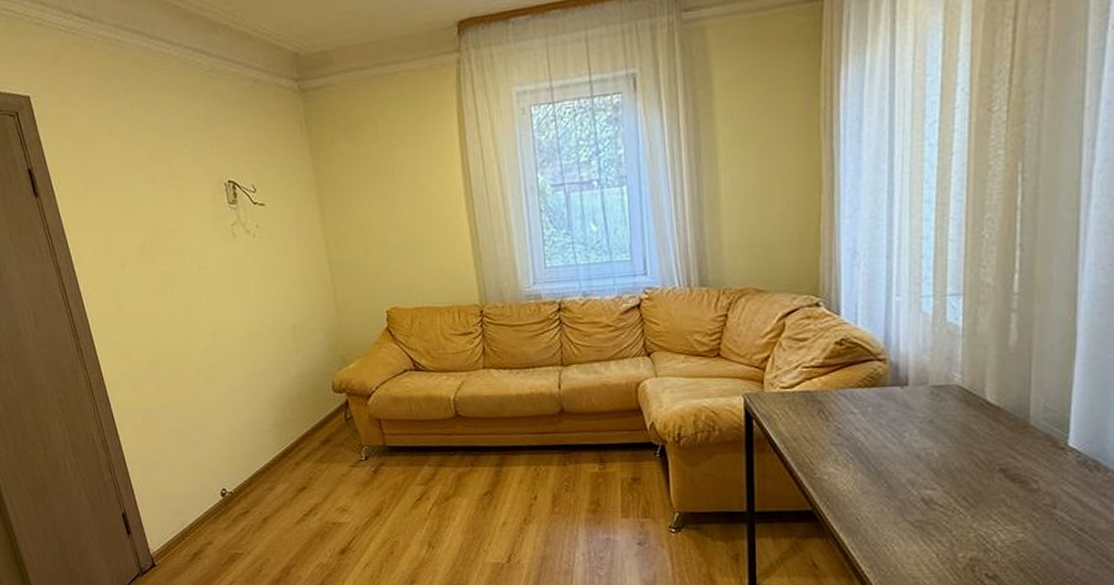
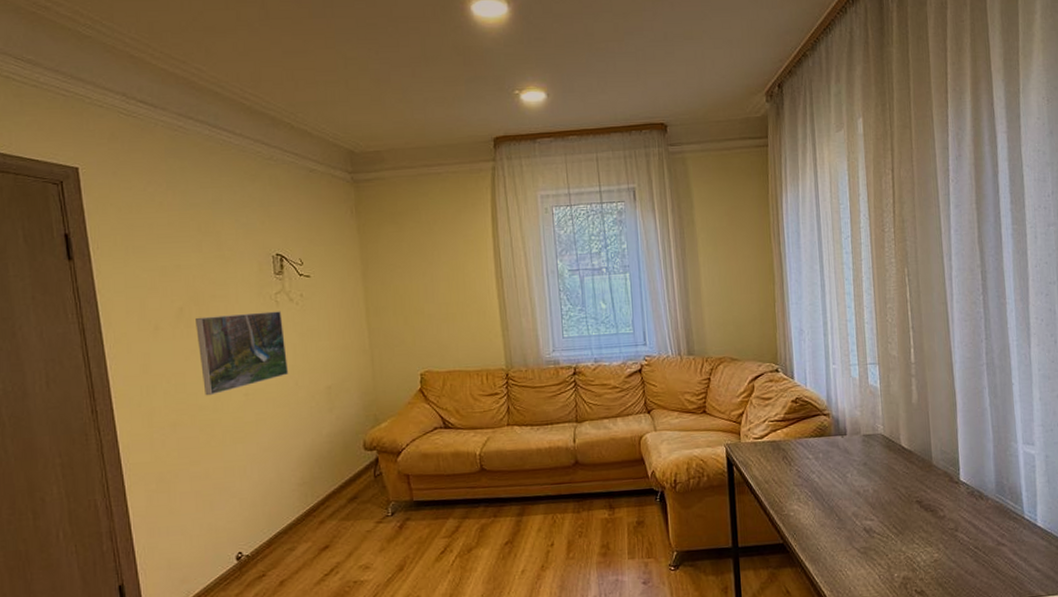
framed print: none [158,244,252,335] -> present [196,311,288,396]

